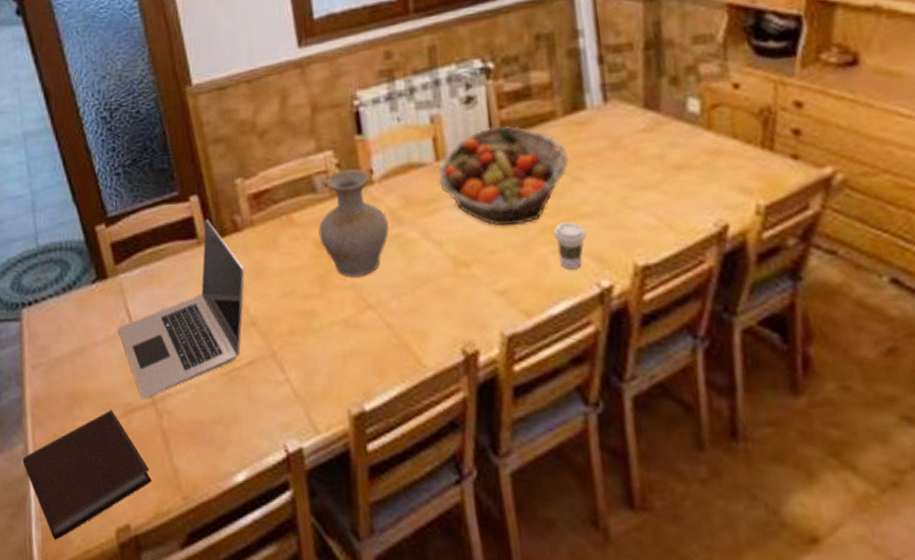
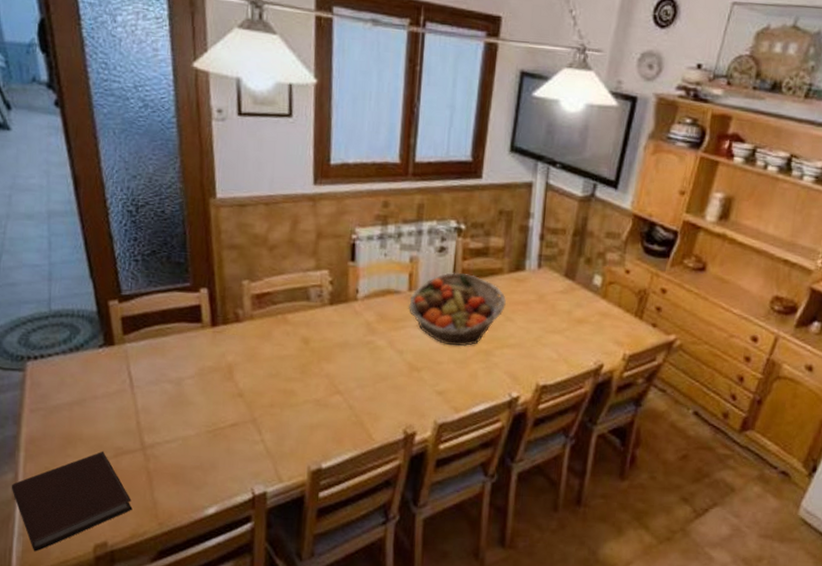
laptop: present [118,218,245,400] -> none [118,308,240,446]
vase: present [318,168,389,278] -> none [306,286,364,370]
coffee cup: present [554,222,586,270] -> none [486,349,508,382]

